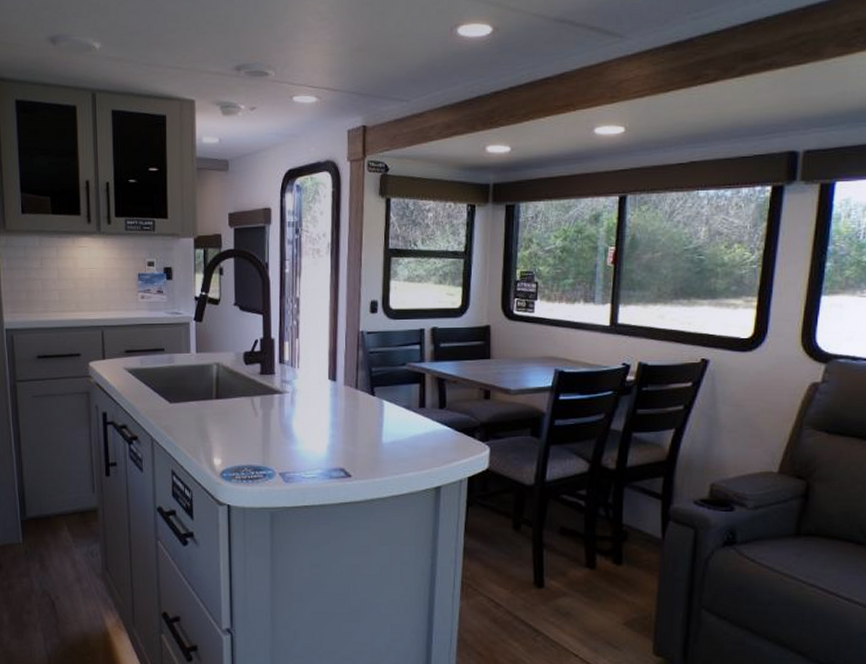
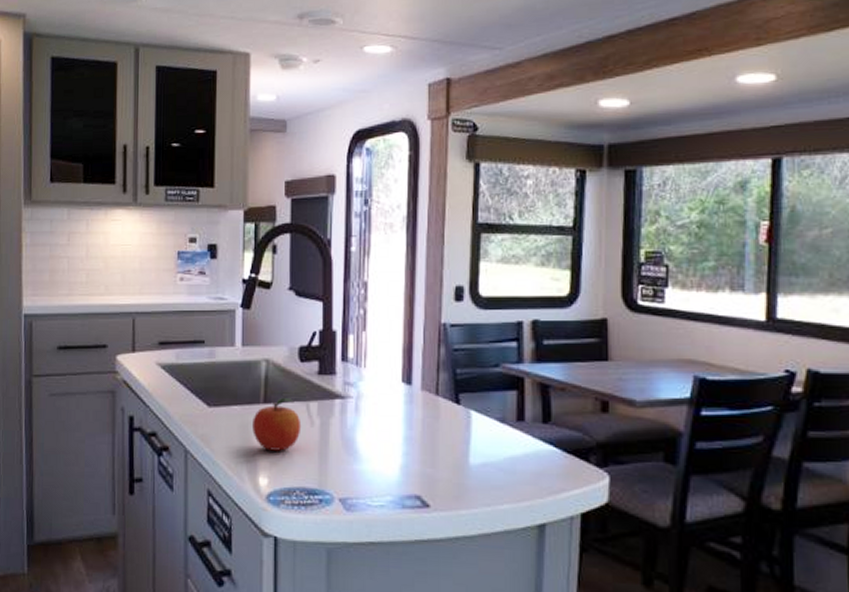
fruit: none [207,394,248,437] -> present [252,398,302,451]

